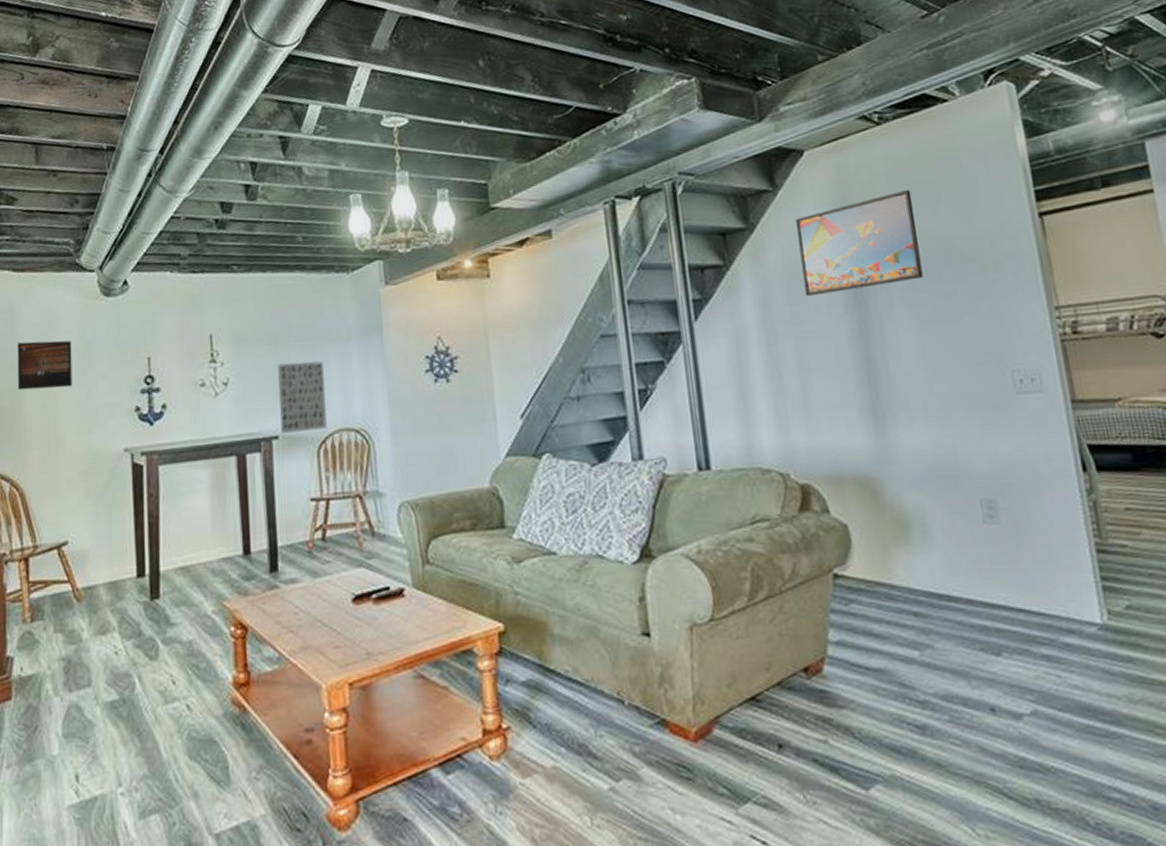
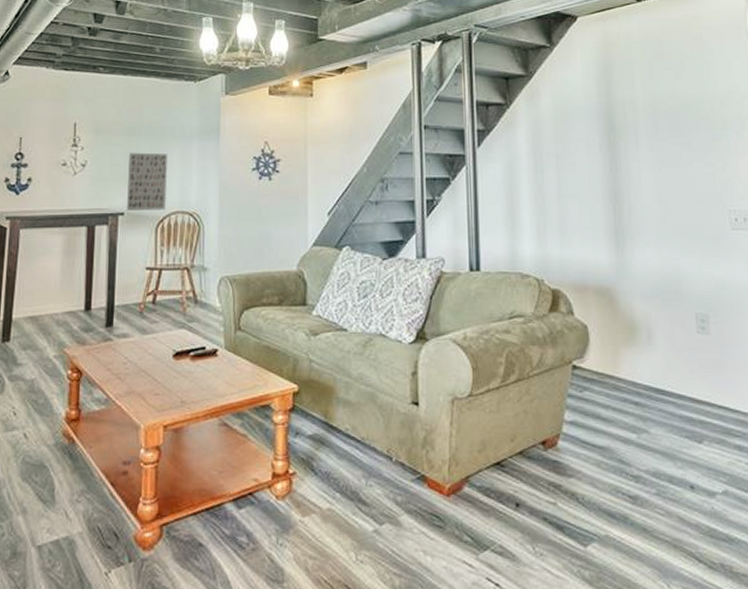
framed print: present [795,189,923,297] -> none [566,56,665,136]

